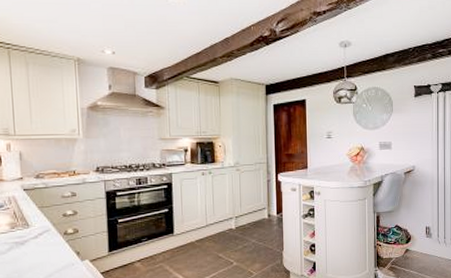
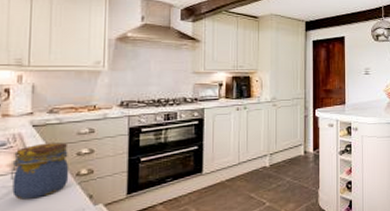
jar: none [9,205,58,255] -> present [9,142,69,200]

